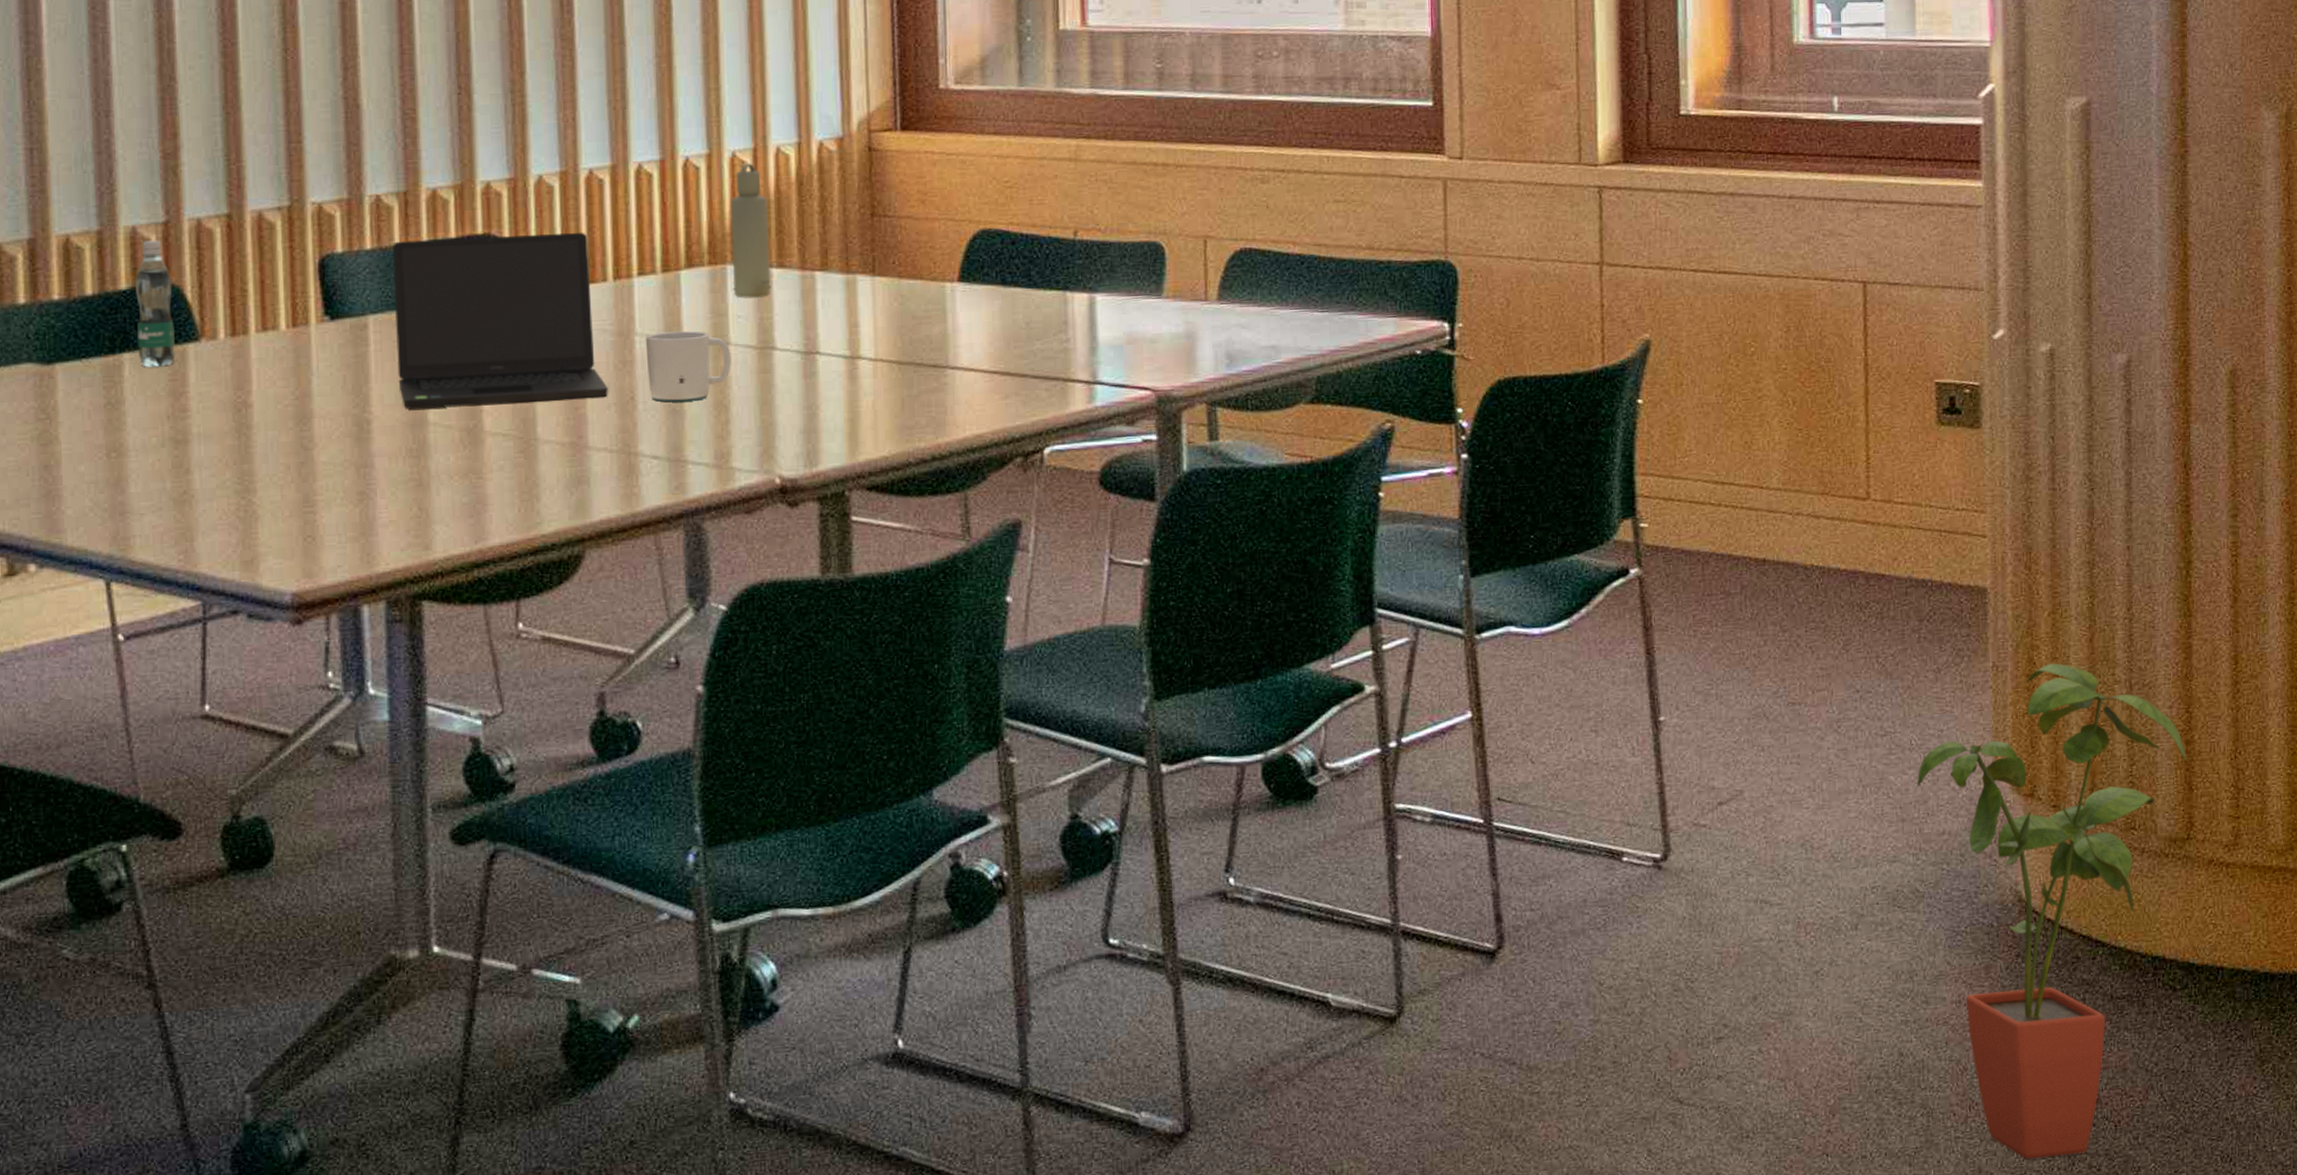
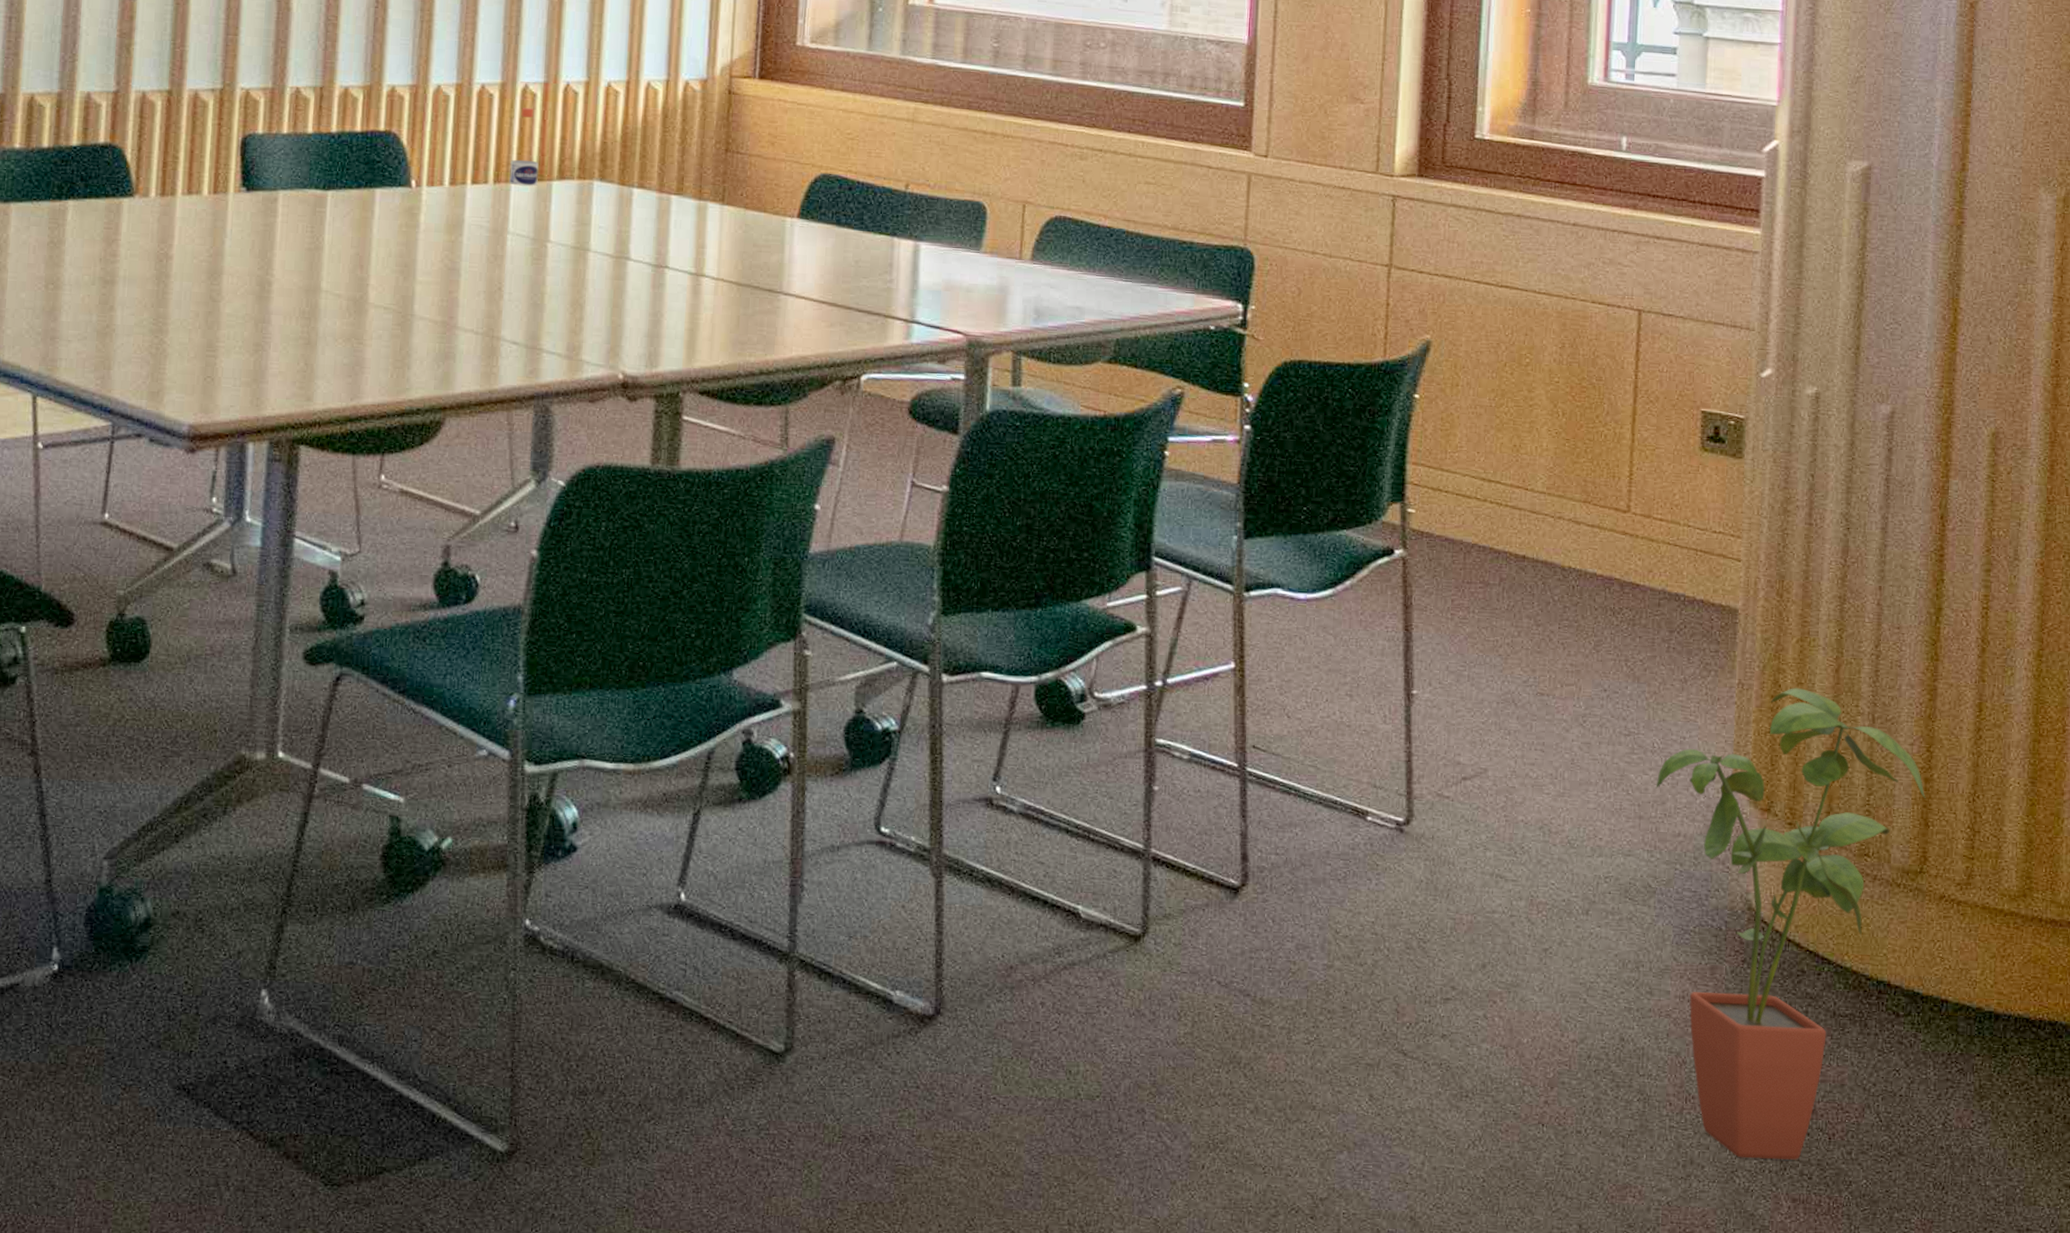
bottle: present [135,240,175,367] -> none [81,105,116,216]
laptop: present [392,232,608,409] -> none [299,129,480,285]
water bottle: none [630,190,664,280] -> present [509,107,539,187]
mug: present [645,331,732,403] -> none [515,233,590,298]
bottle: present [730,163,771,300] -> none [597,93,636,213]

